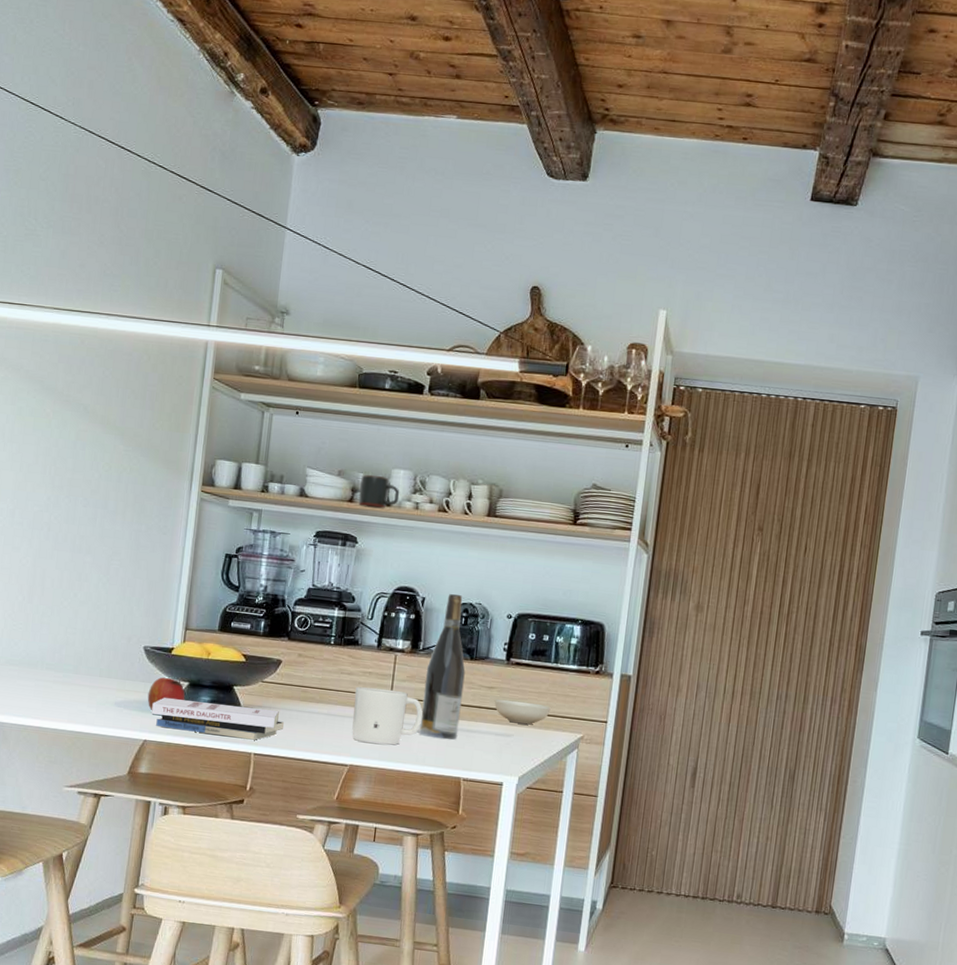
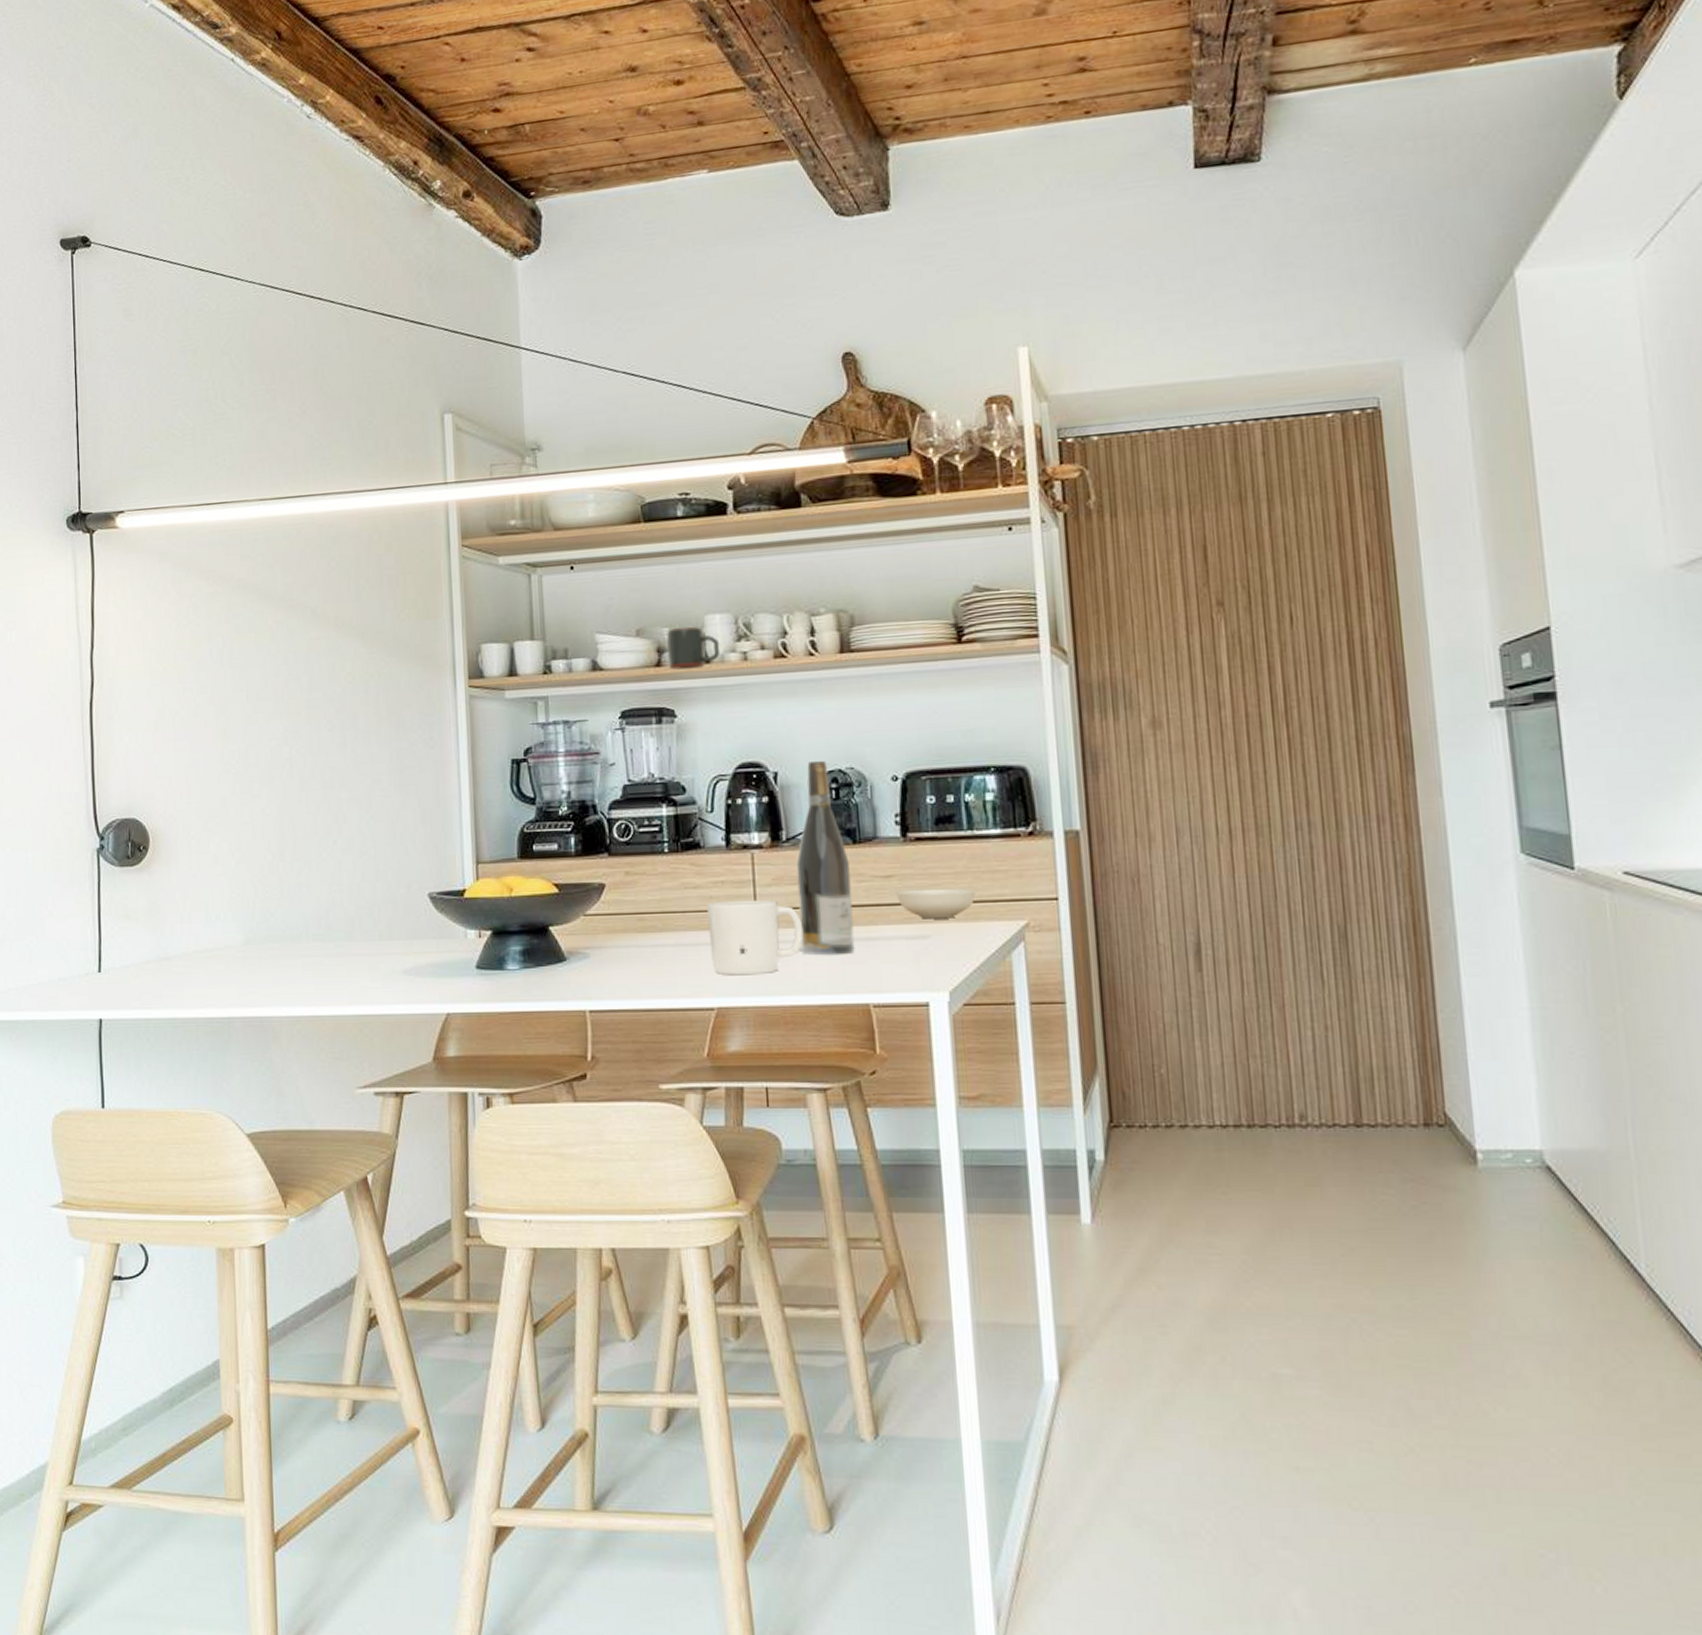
fruit: present [147,677,186,710] -> none [442,928,490,974]
books: present [151,698,285,740] -> none [450,949,623,994]

